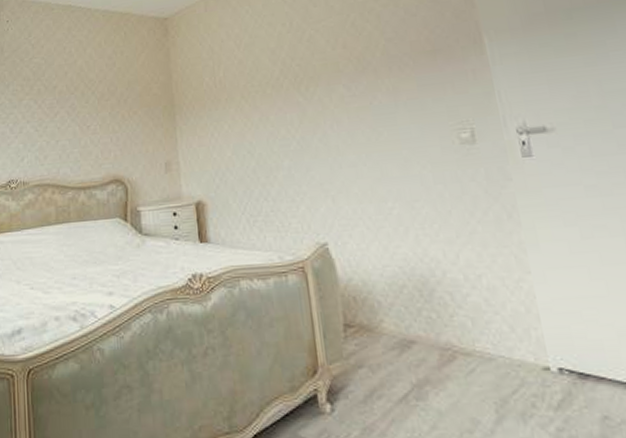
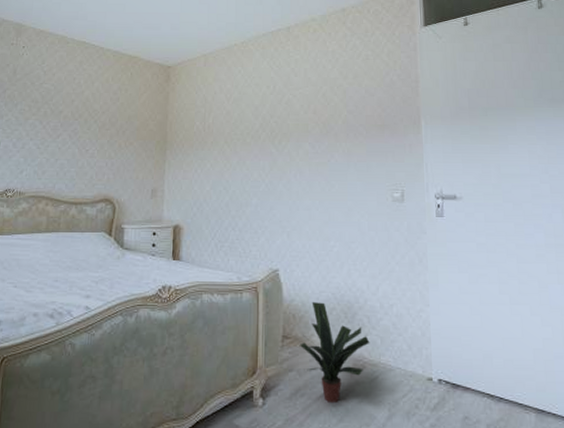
potted plant: none [366,279,458,406] -> present [299,302,370,404]

